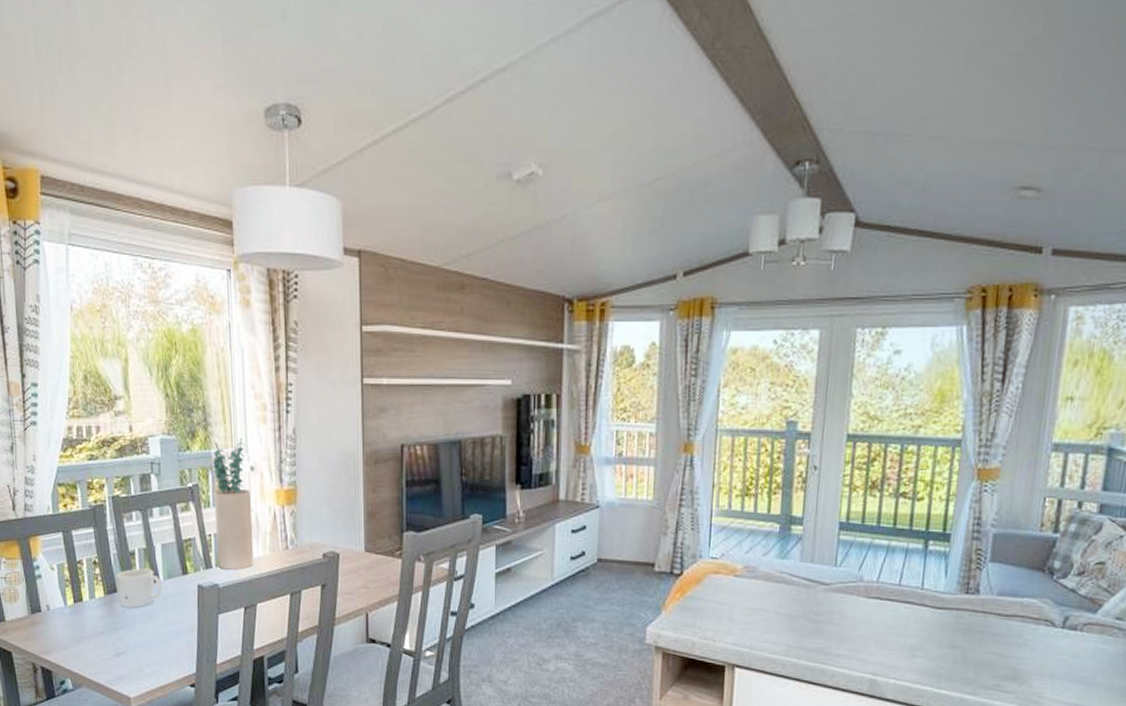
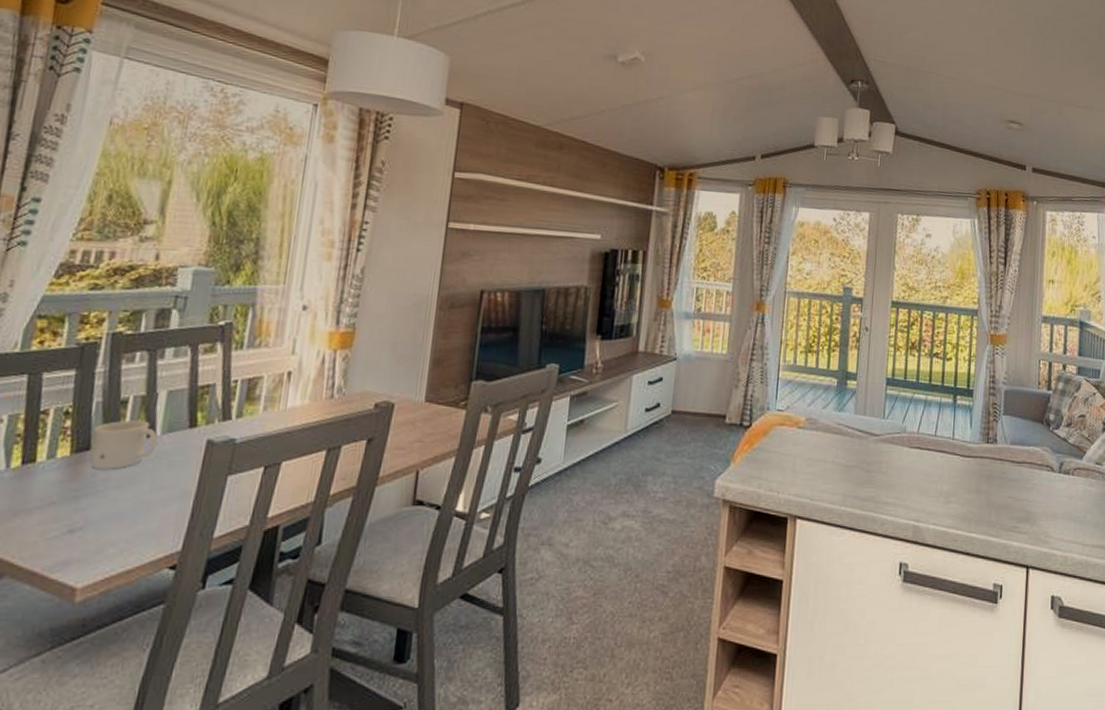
vase: present [213,438,254,570] -> none [240,274,301,422]

